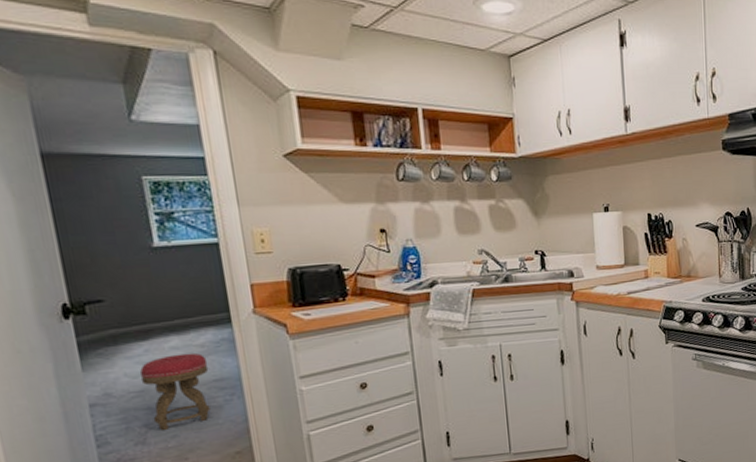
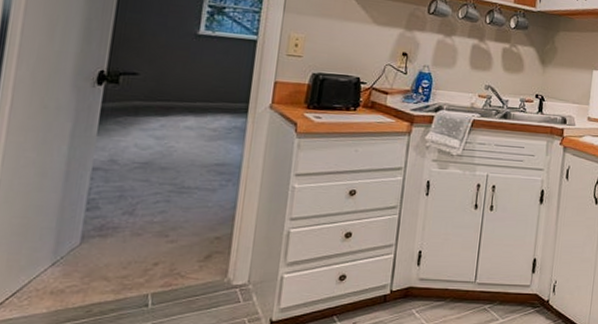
stool: present [139,353,211,430] -> none [147,133,215,204]

